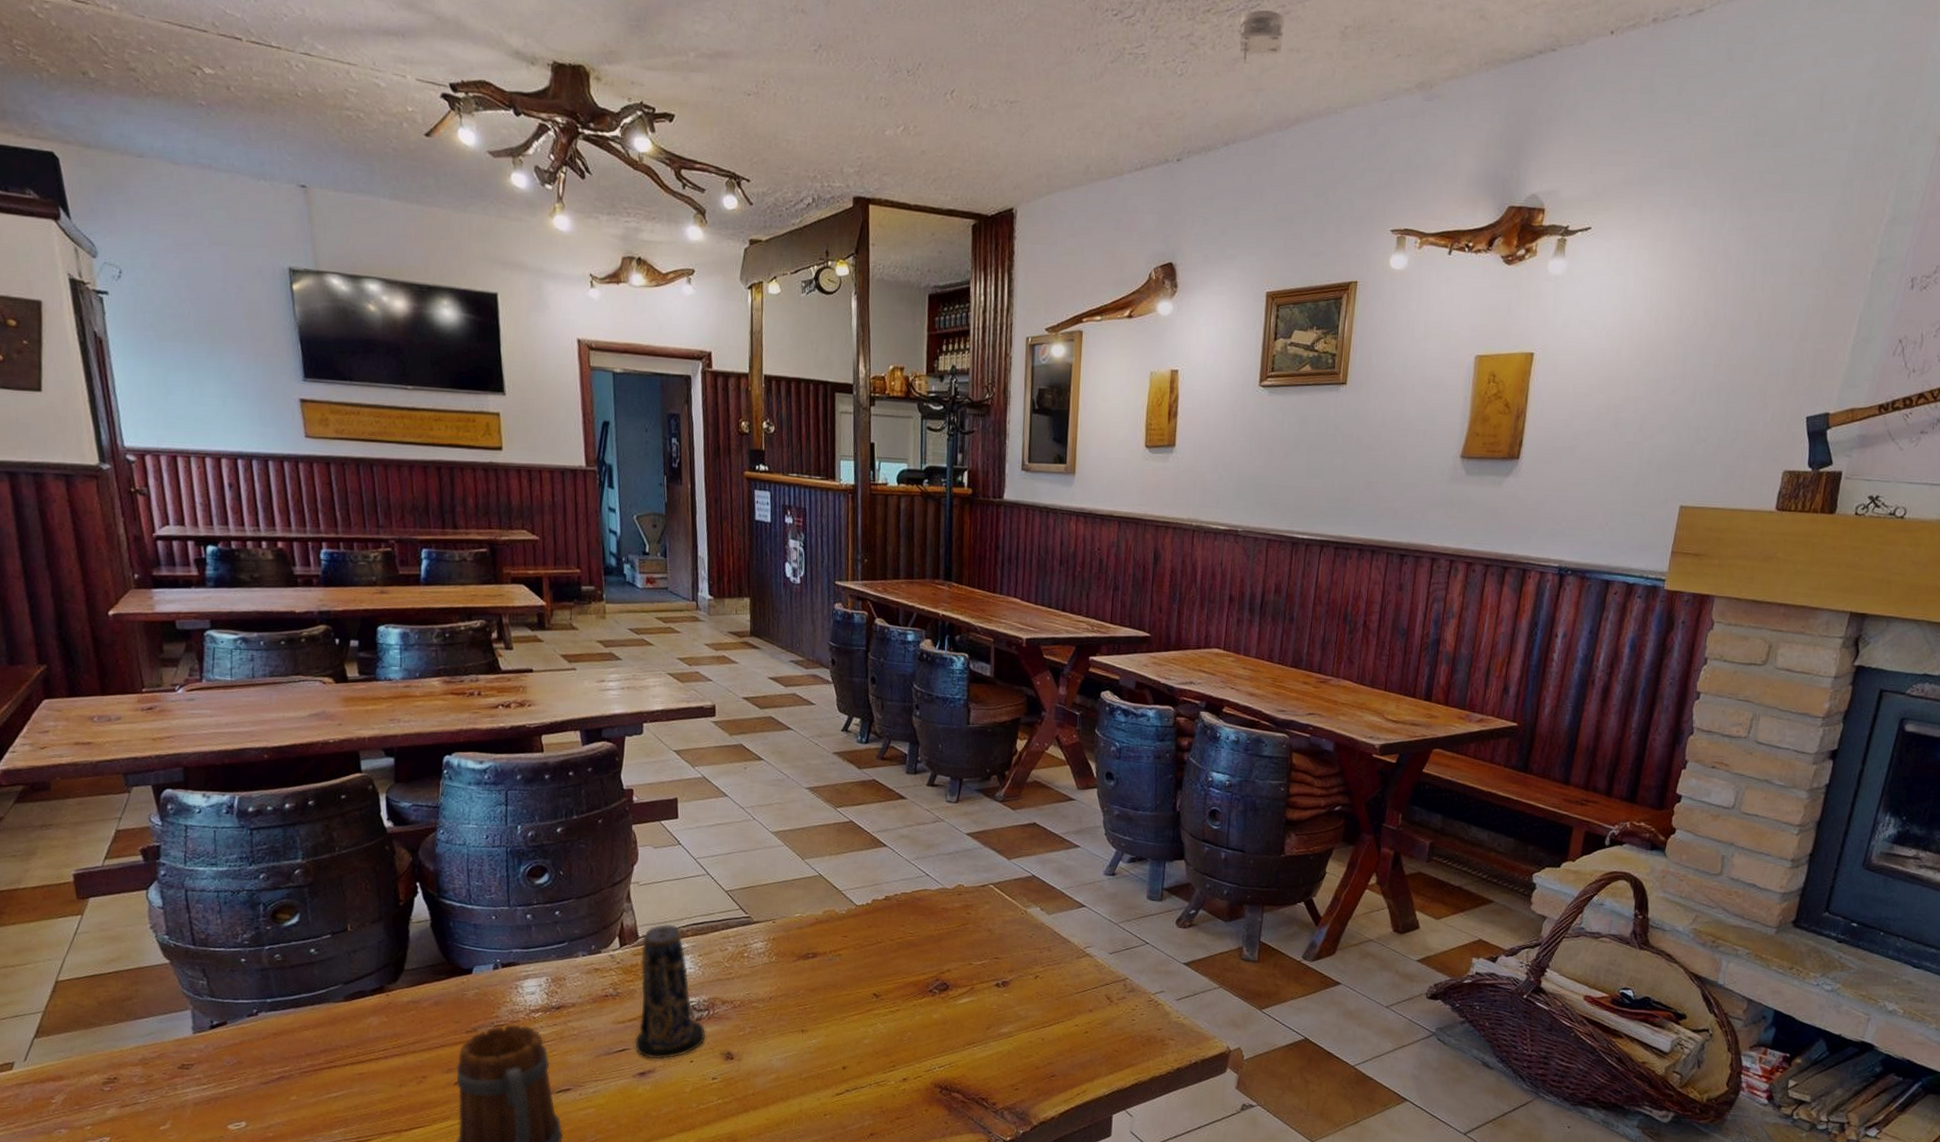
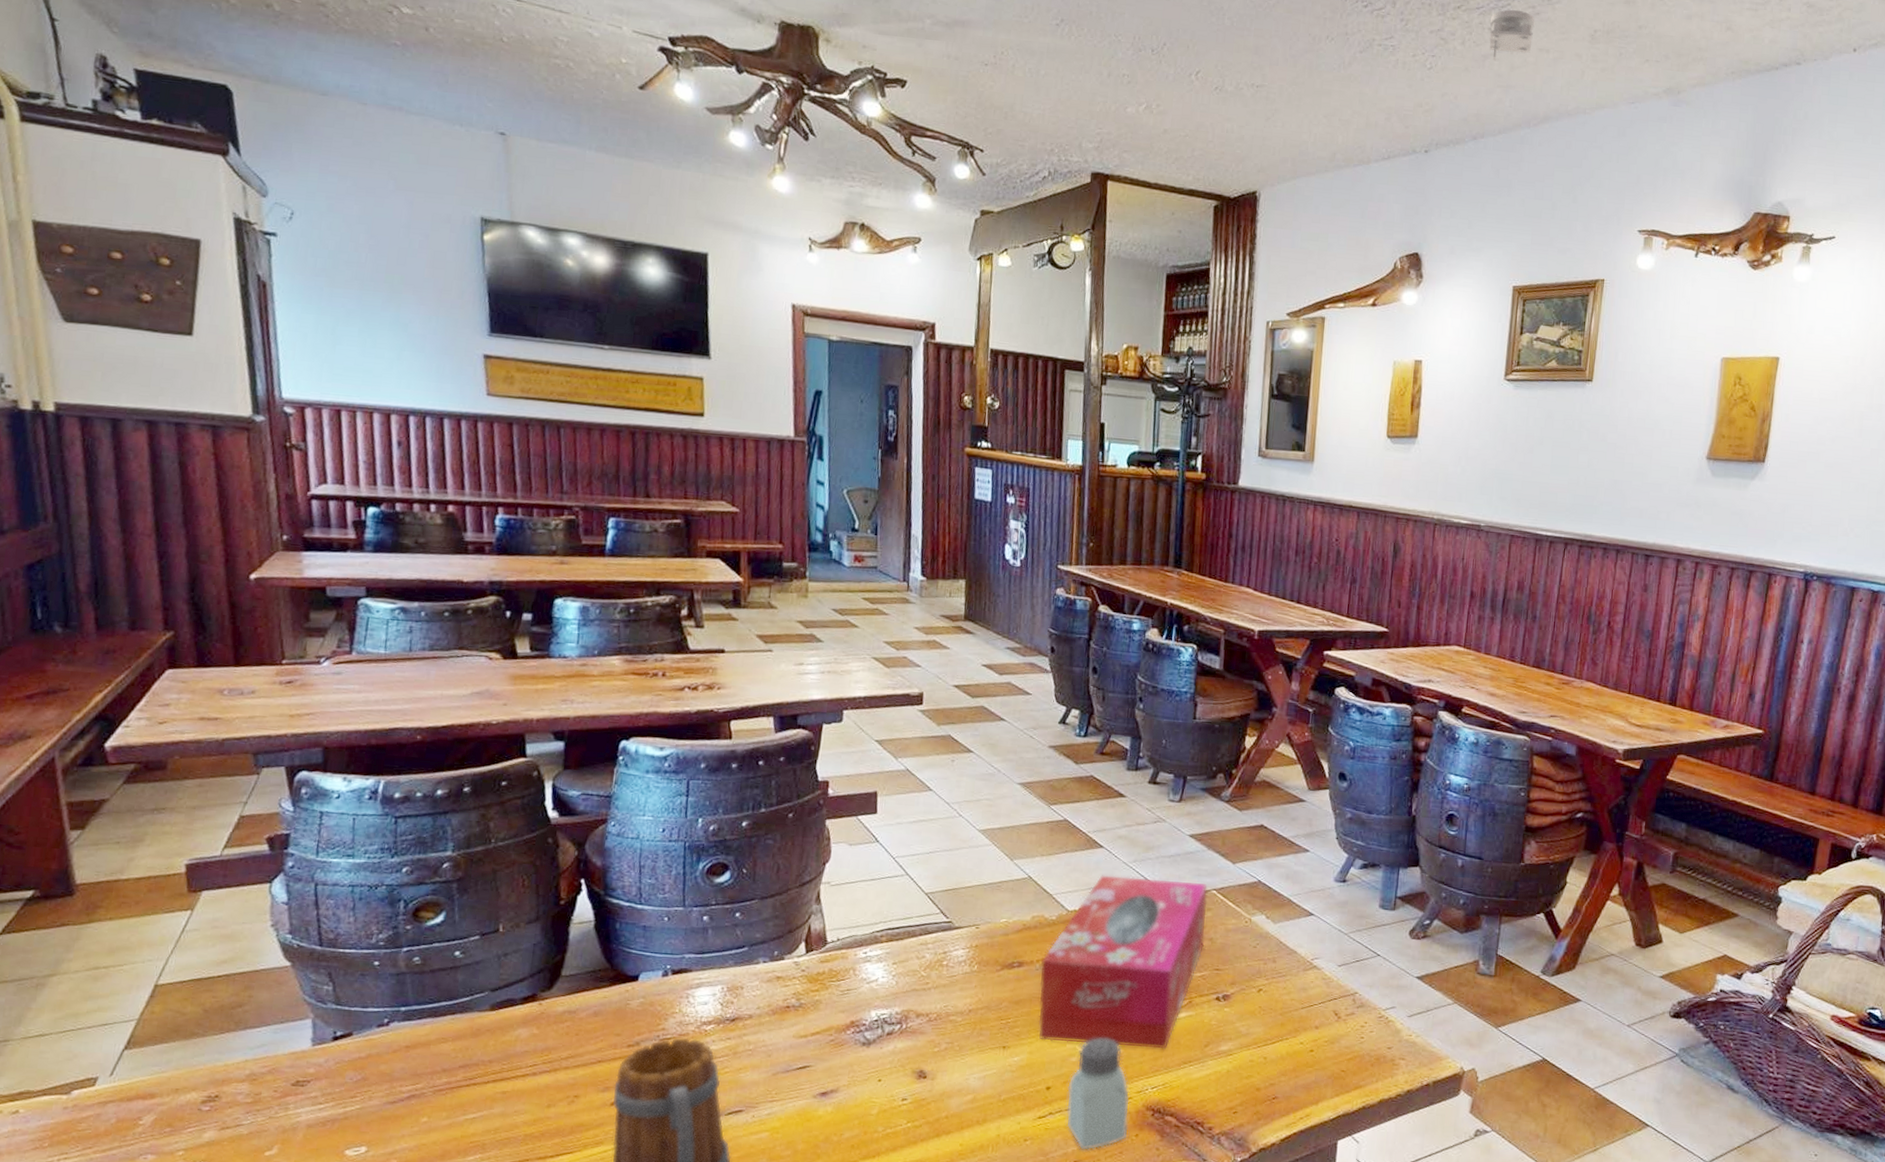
candle: present [635,924,706,1060] -> none [817,928,898,1078]
tissue box: none [833,872,985,1032] -> present [1038,875,1208,1049]
saltshaker: none [862,1022,919,1124] -> present [1066,1038,1130,1151]

